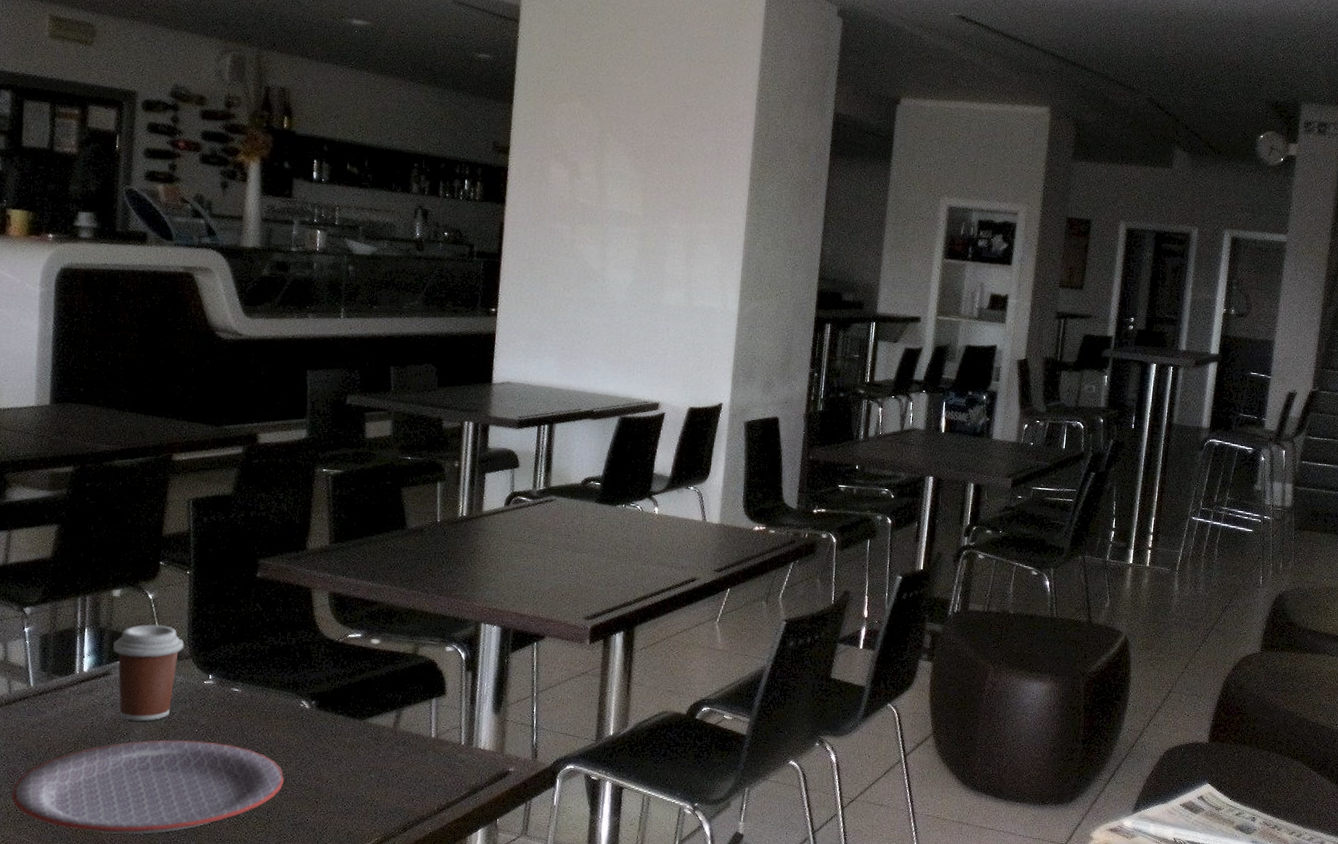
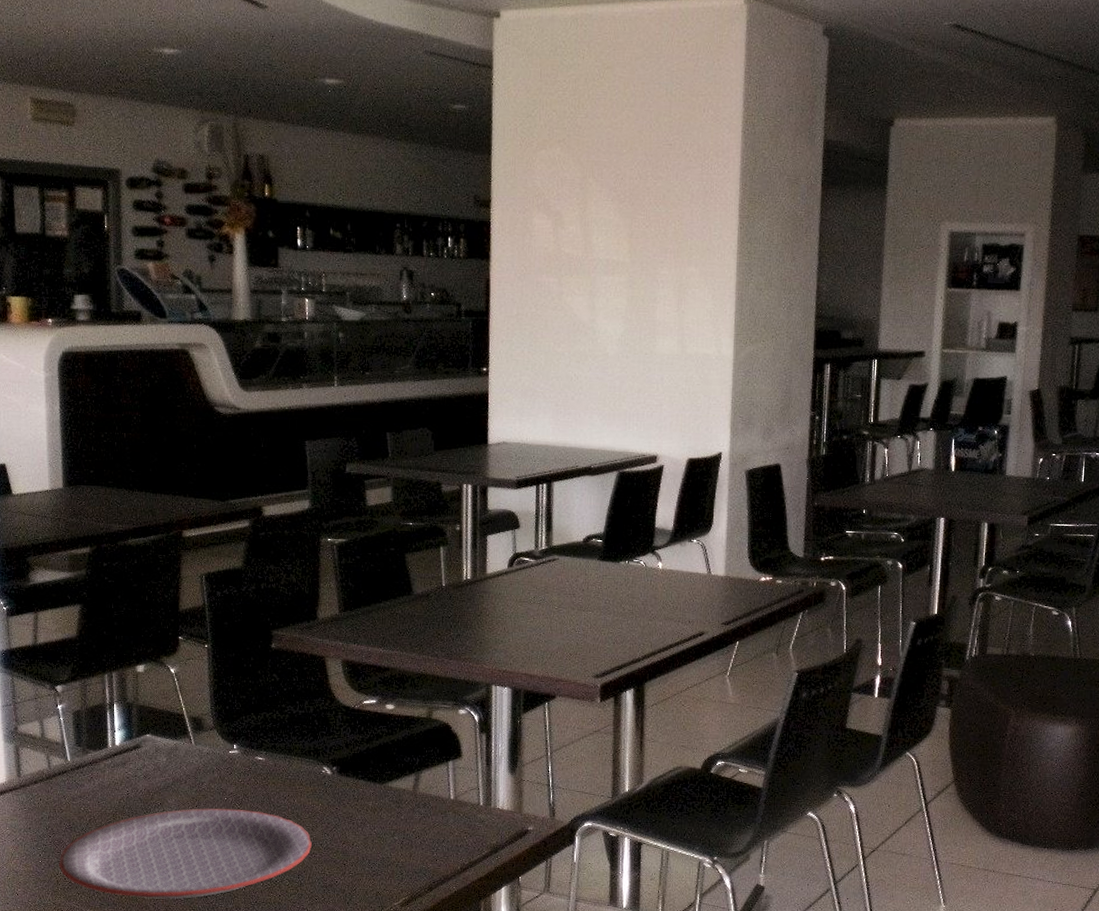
coffee cup: present [113,624,184,722] -> none [141,698,208,792]

